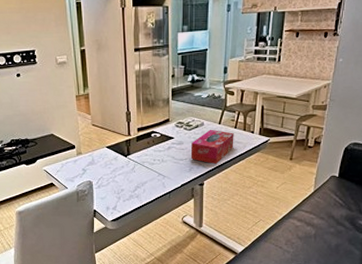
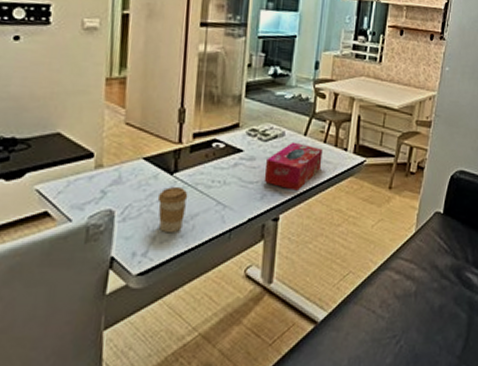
coffee cup: none [118,164,138,195] -> present [157,186,188,234]

